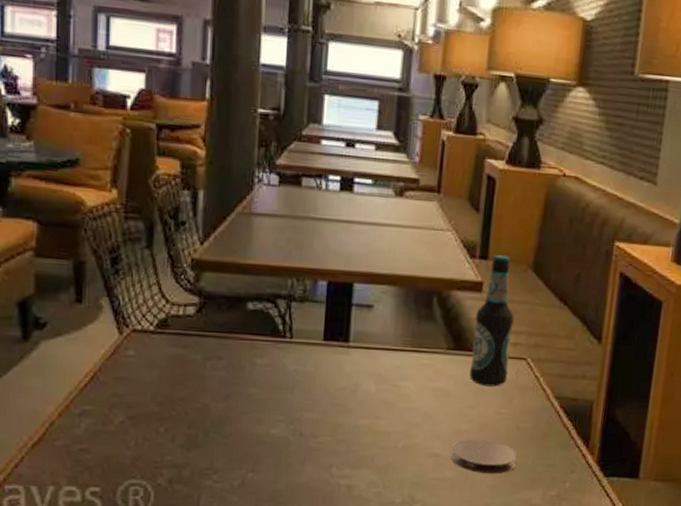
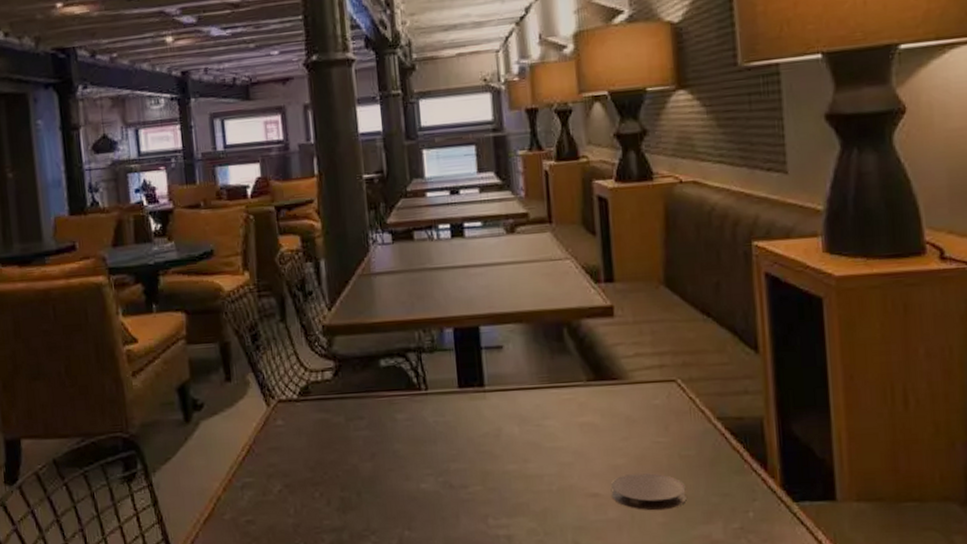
bottle: present [469,255,514,387] -> none [611,275,659,416]

